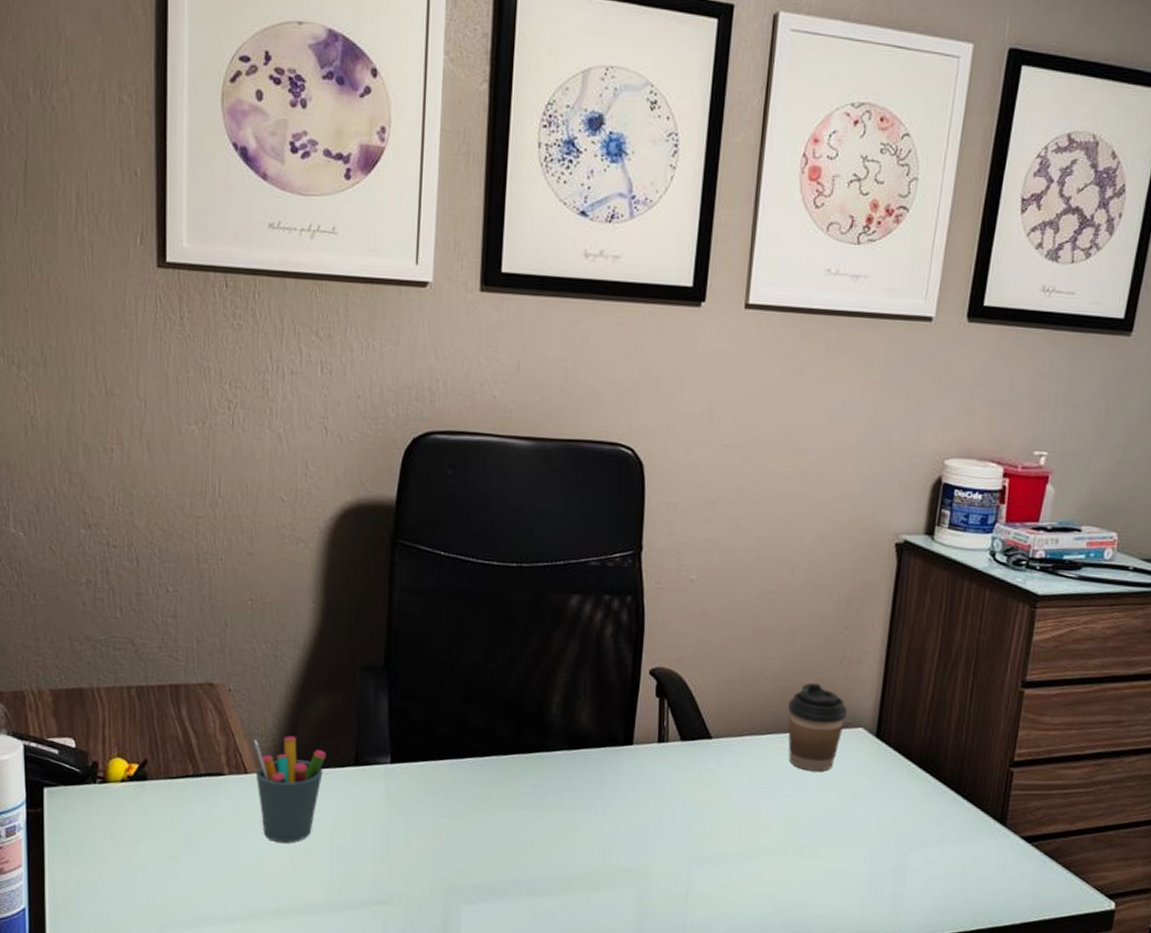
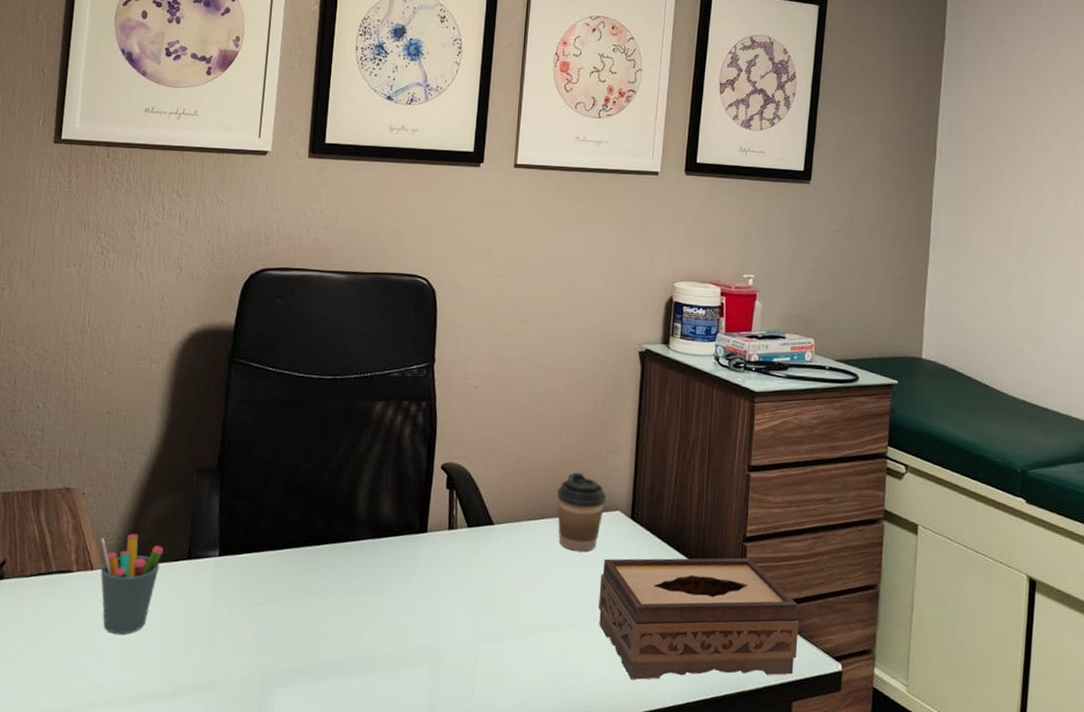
tissue box: none [833,780,1070,912] -> present [598,558,799,680]

